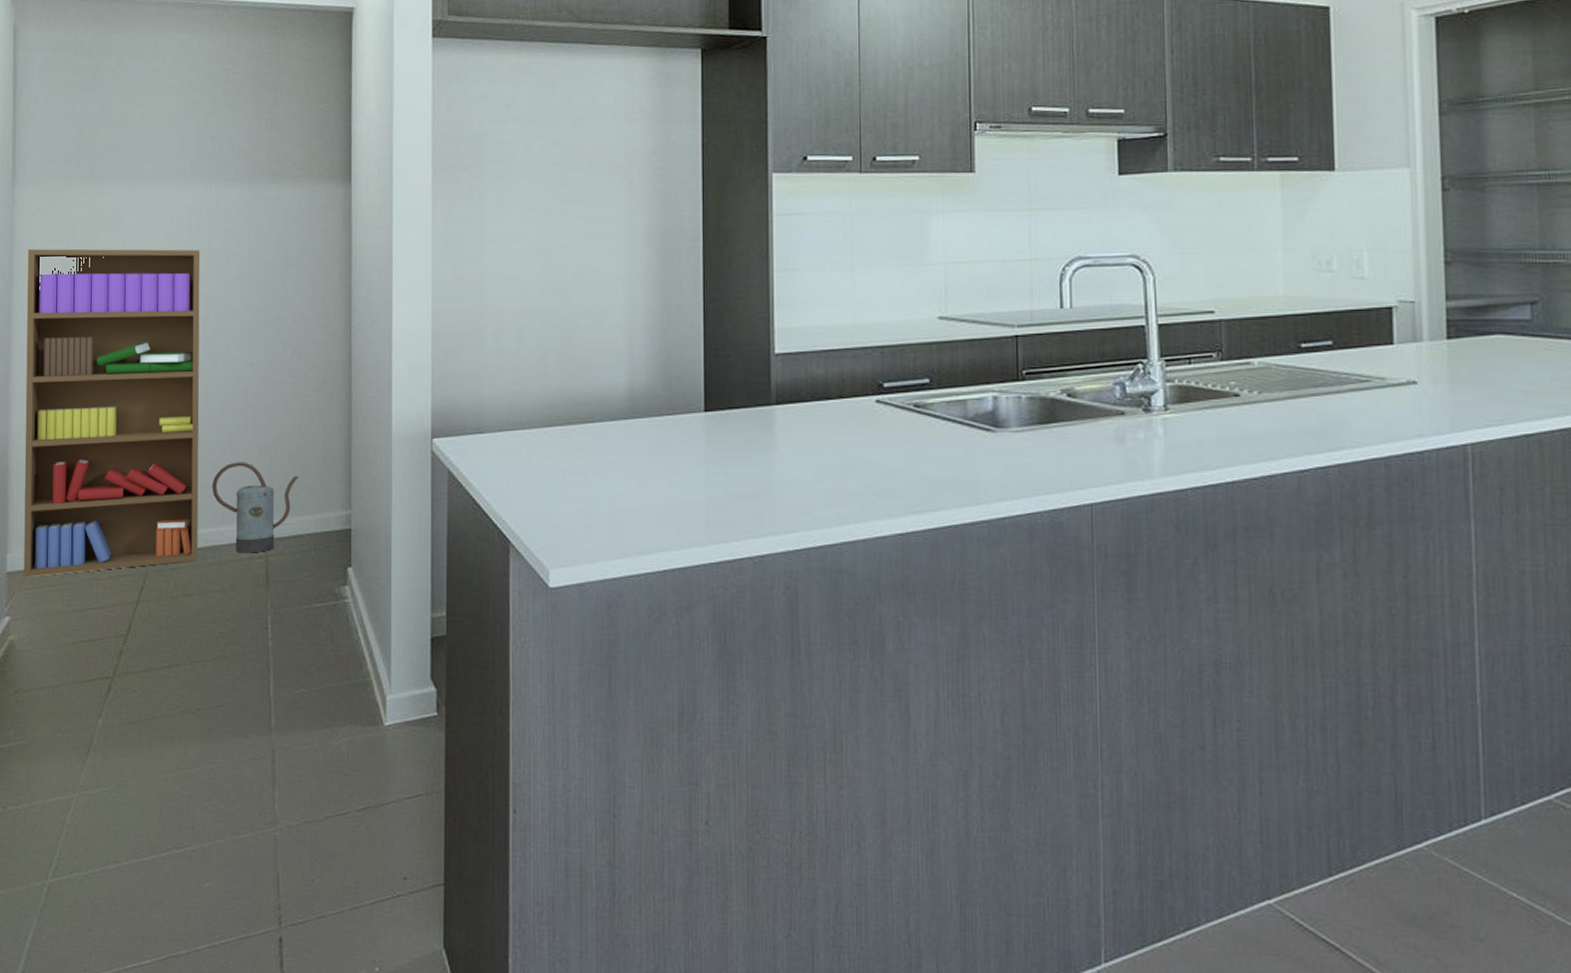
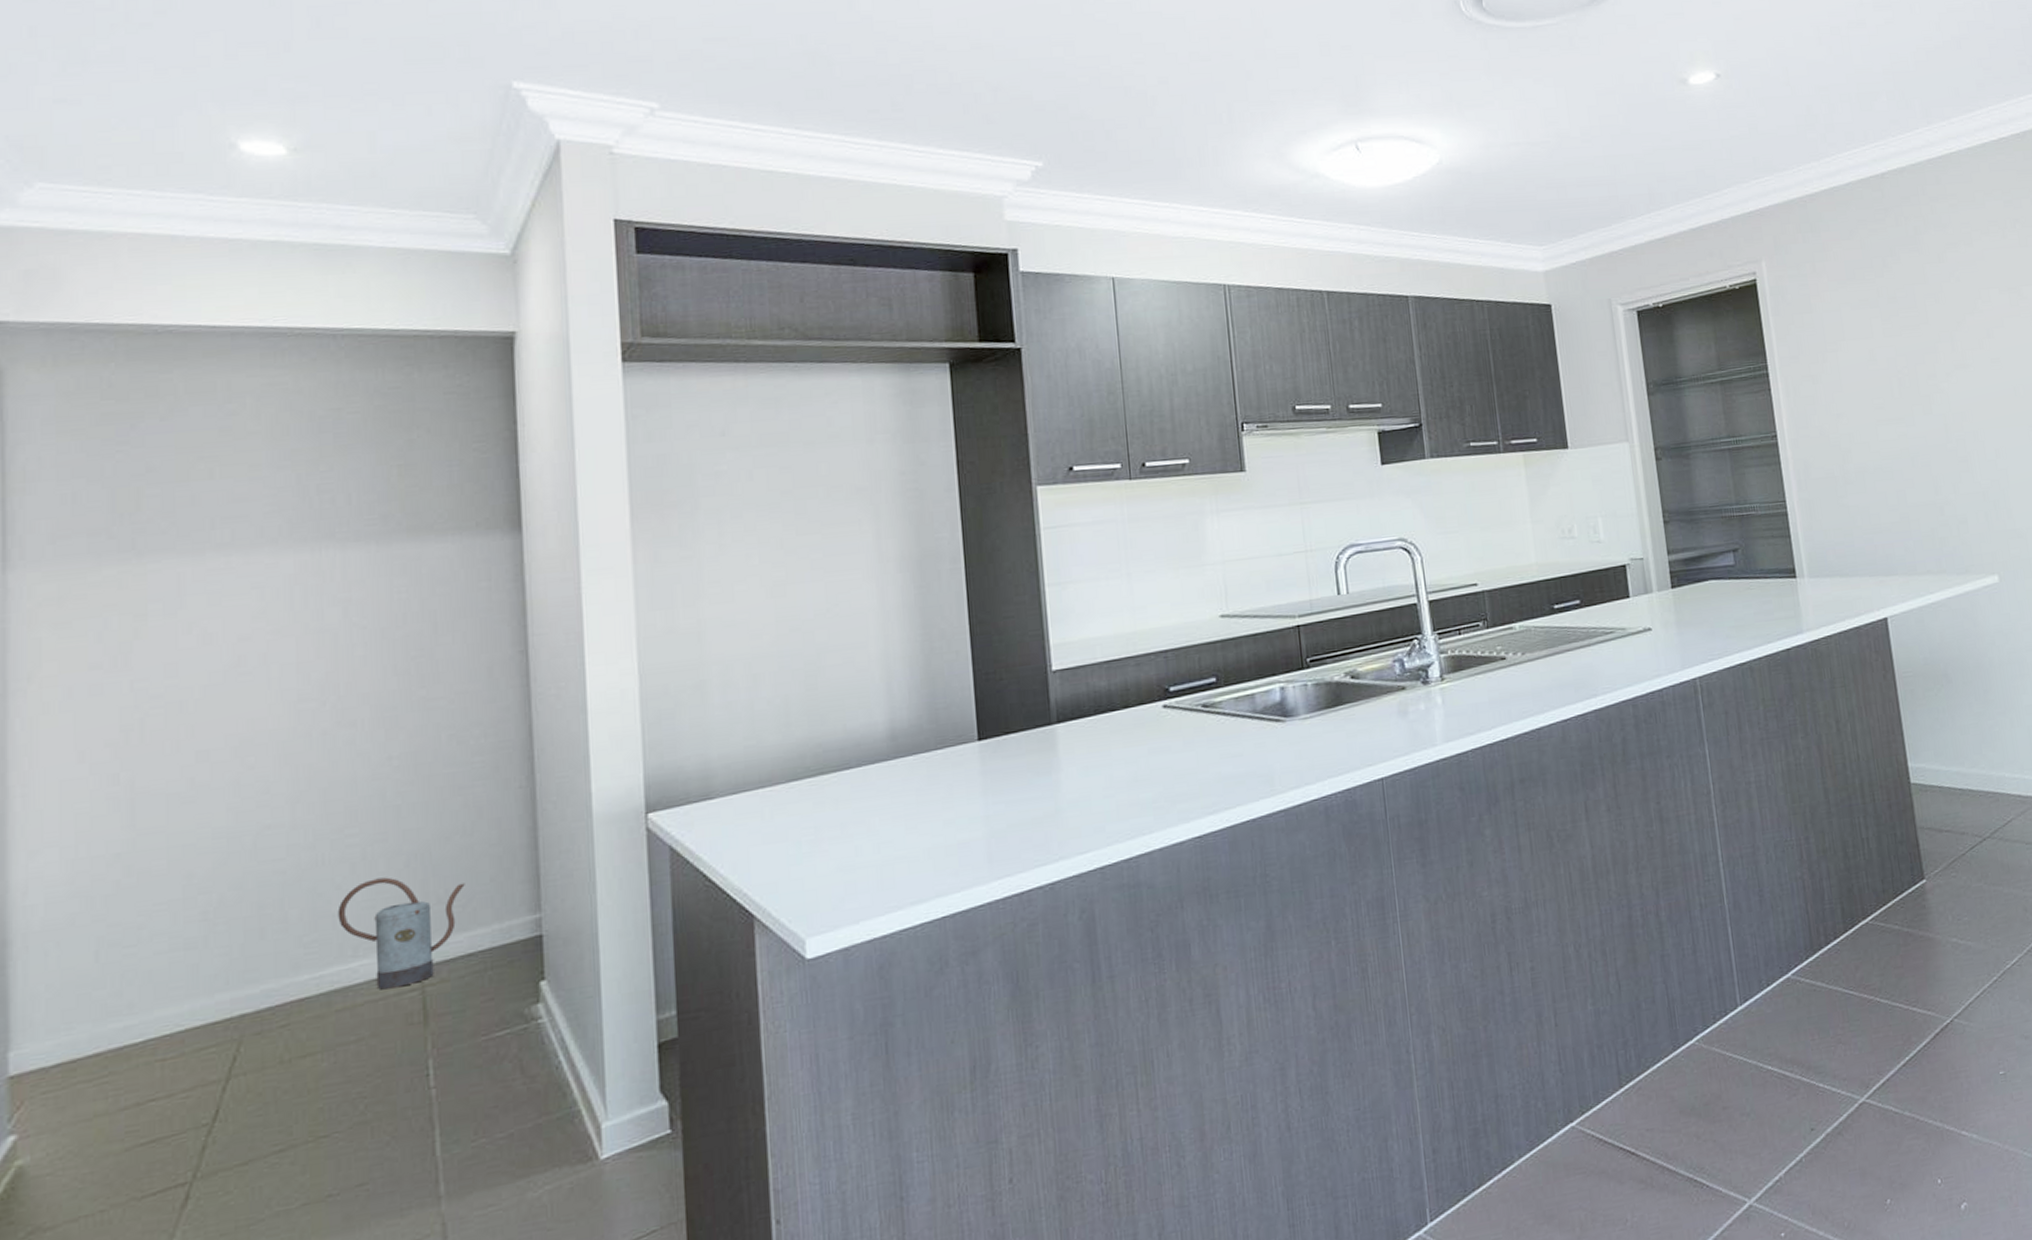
bookshelf: present [23,248,200,578] -> none [31,627,320,1079]

